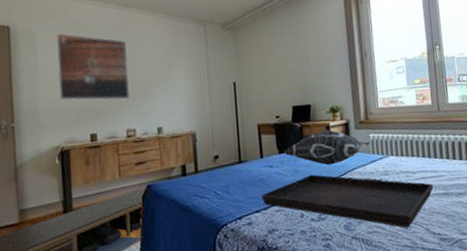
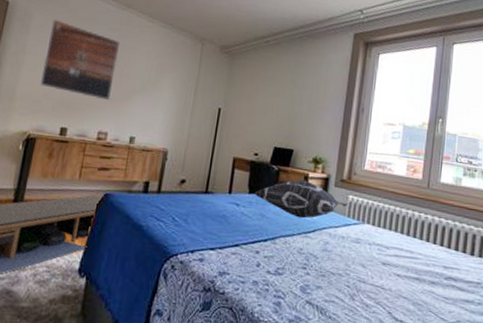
serving tray: present [262,174,434,228] -> none [220,223,406,306]

